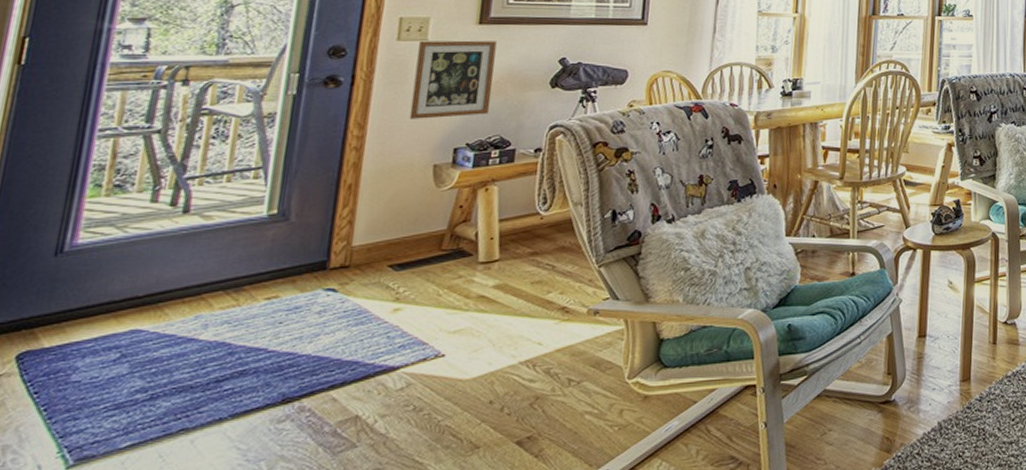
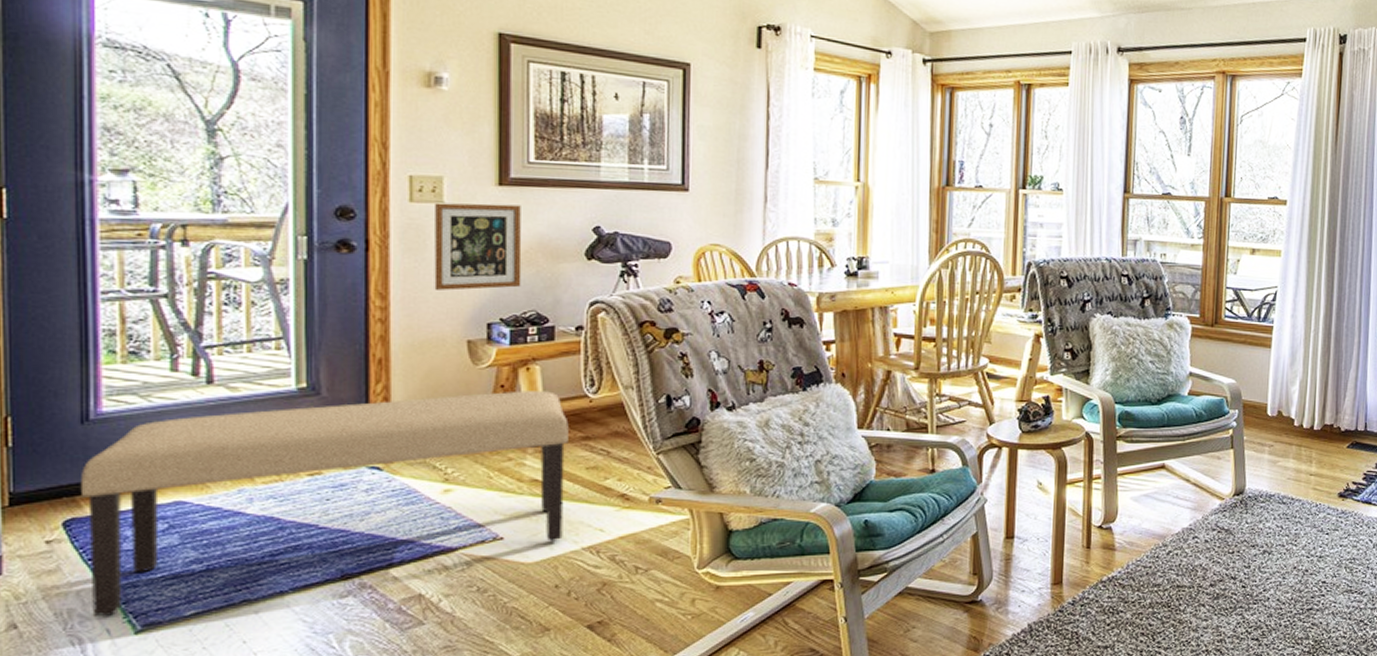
bench: none [27,210,519,454] -> present [80,391,569,618]

